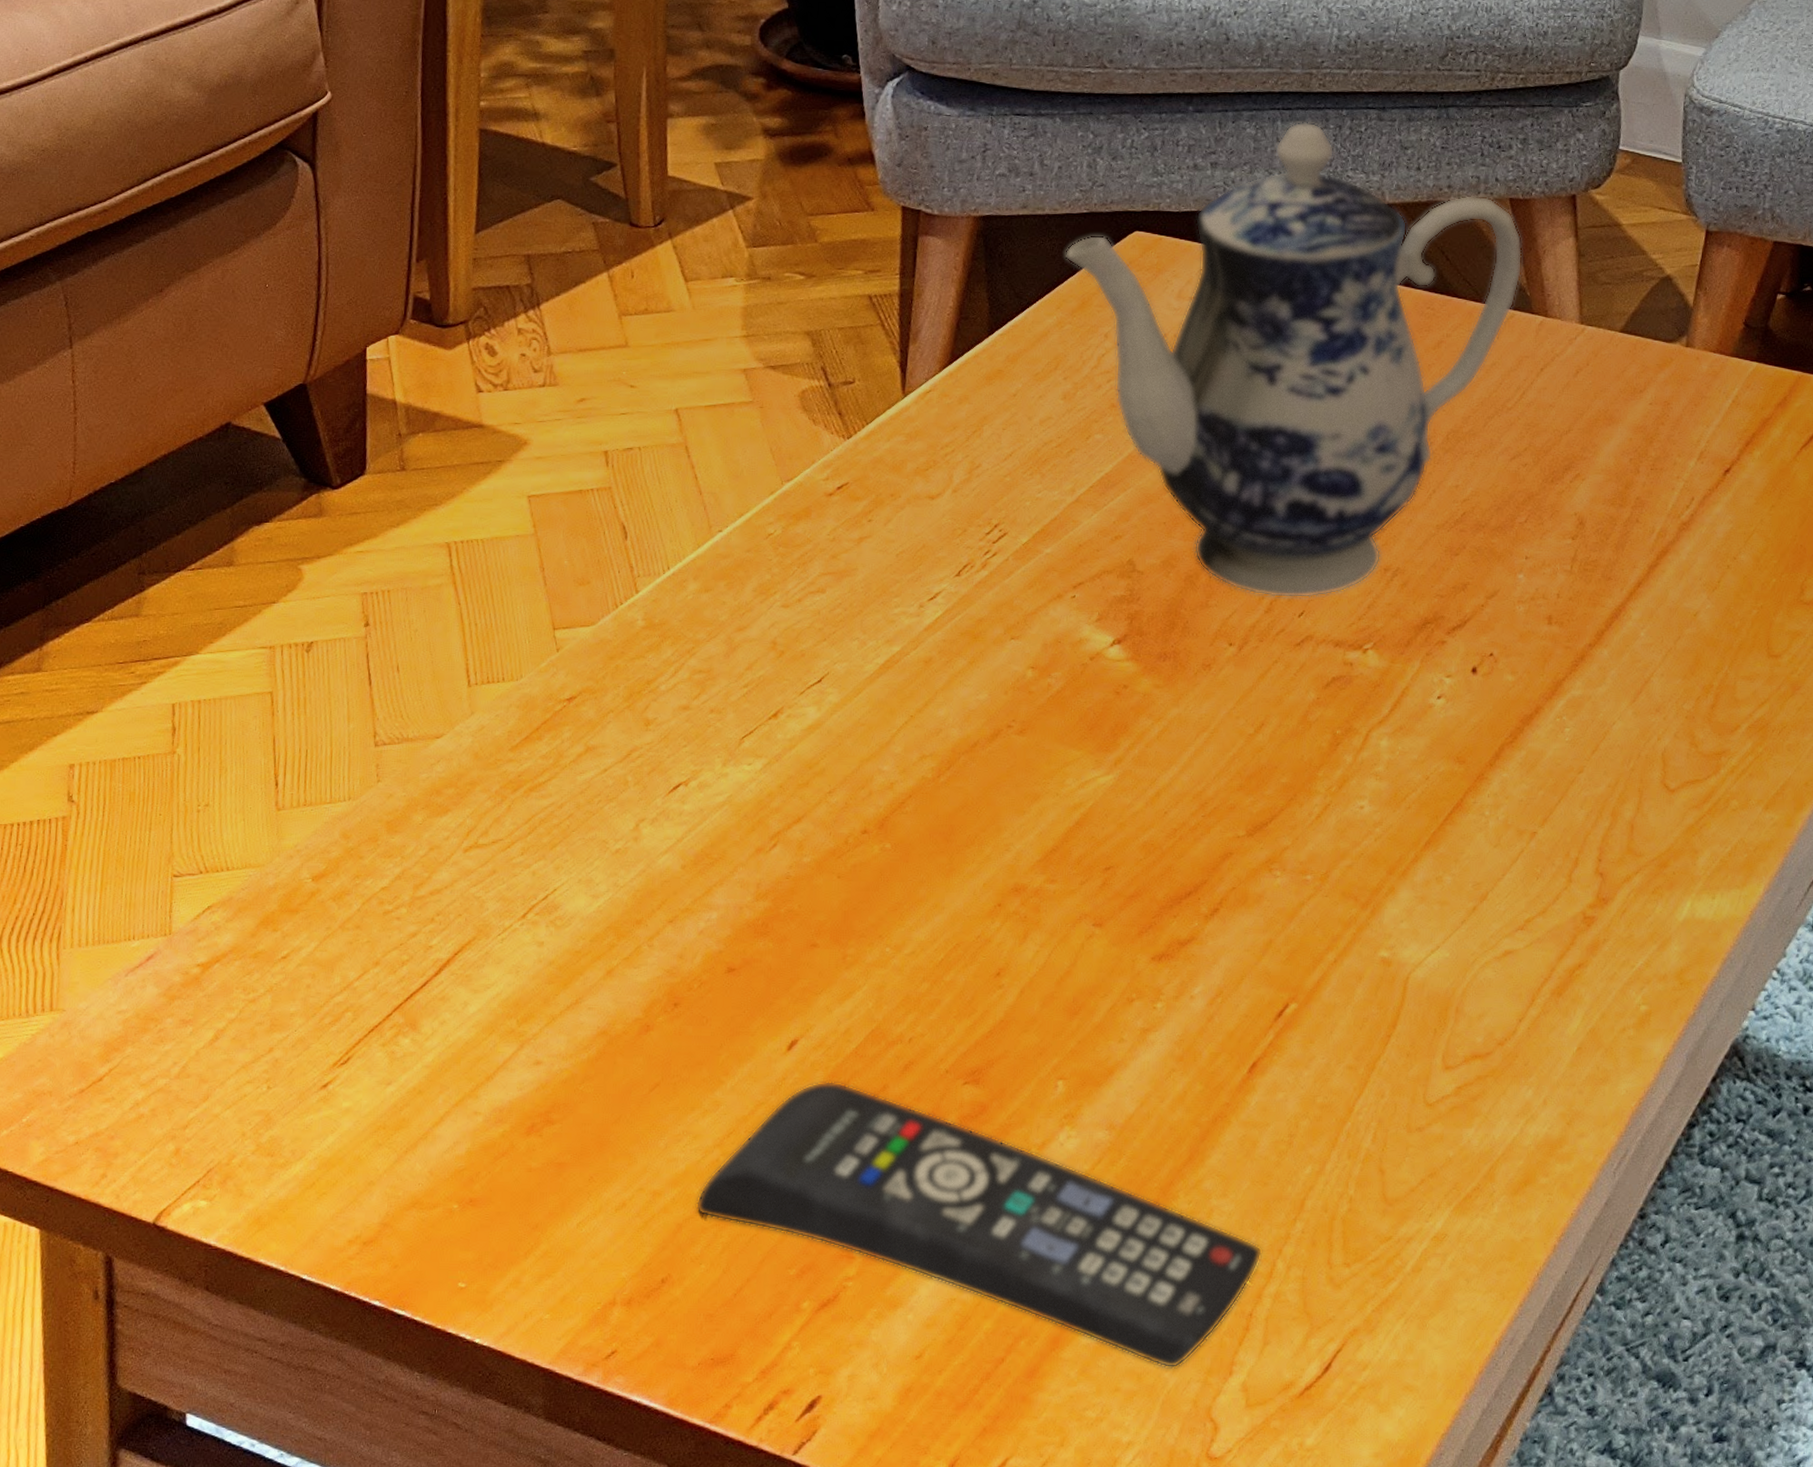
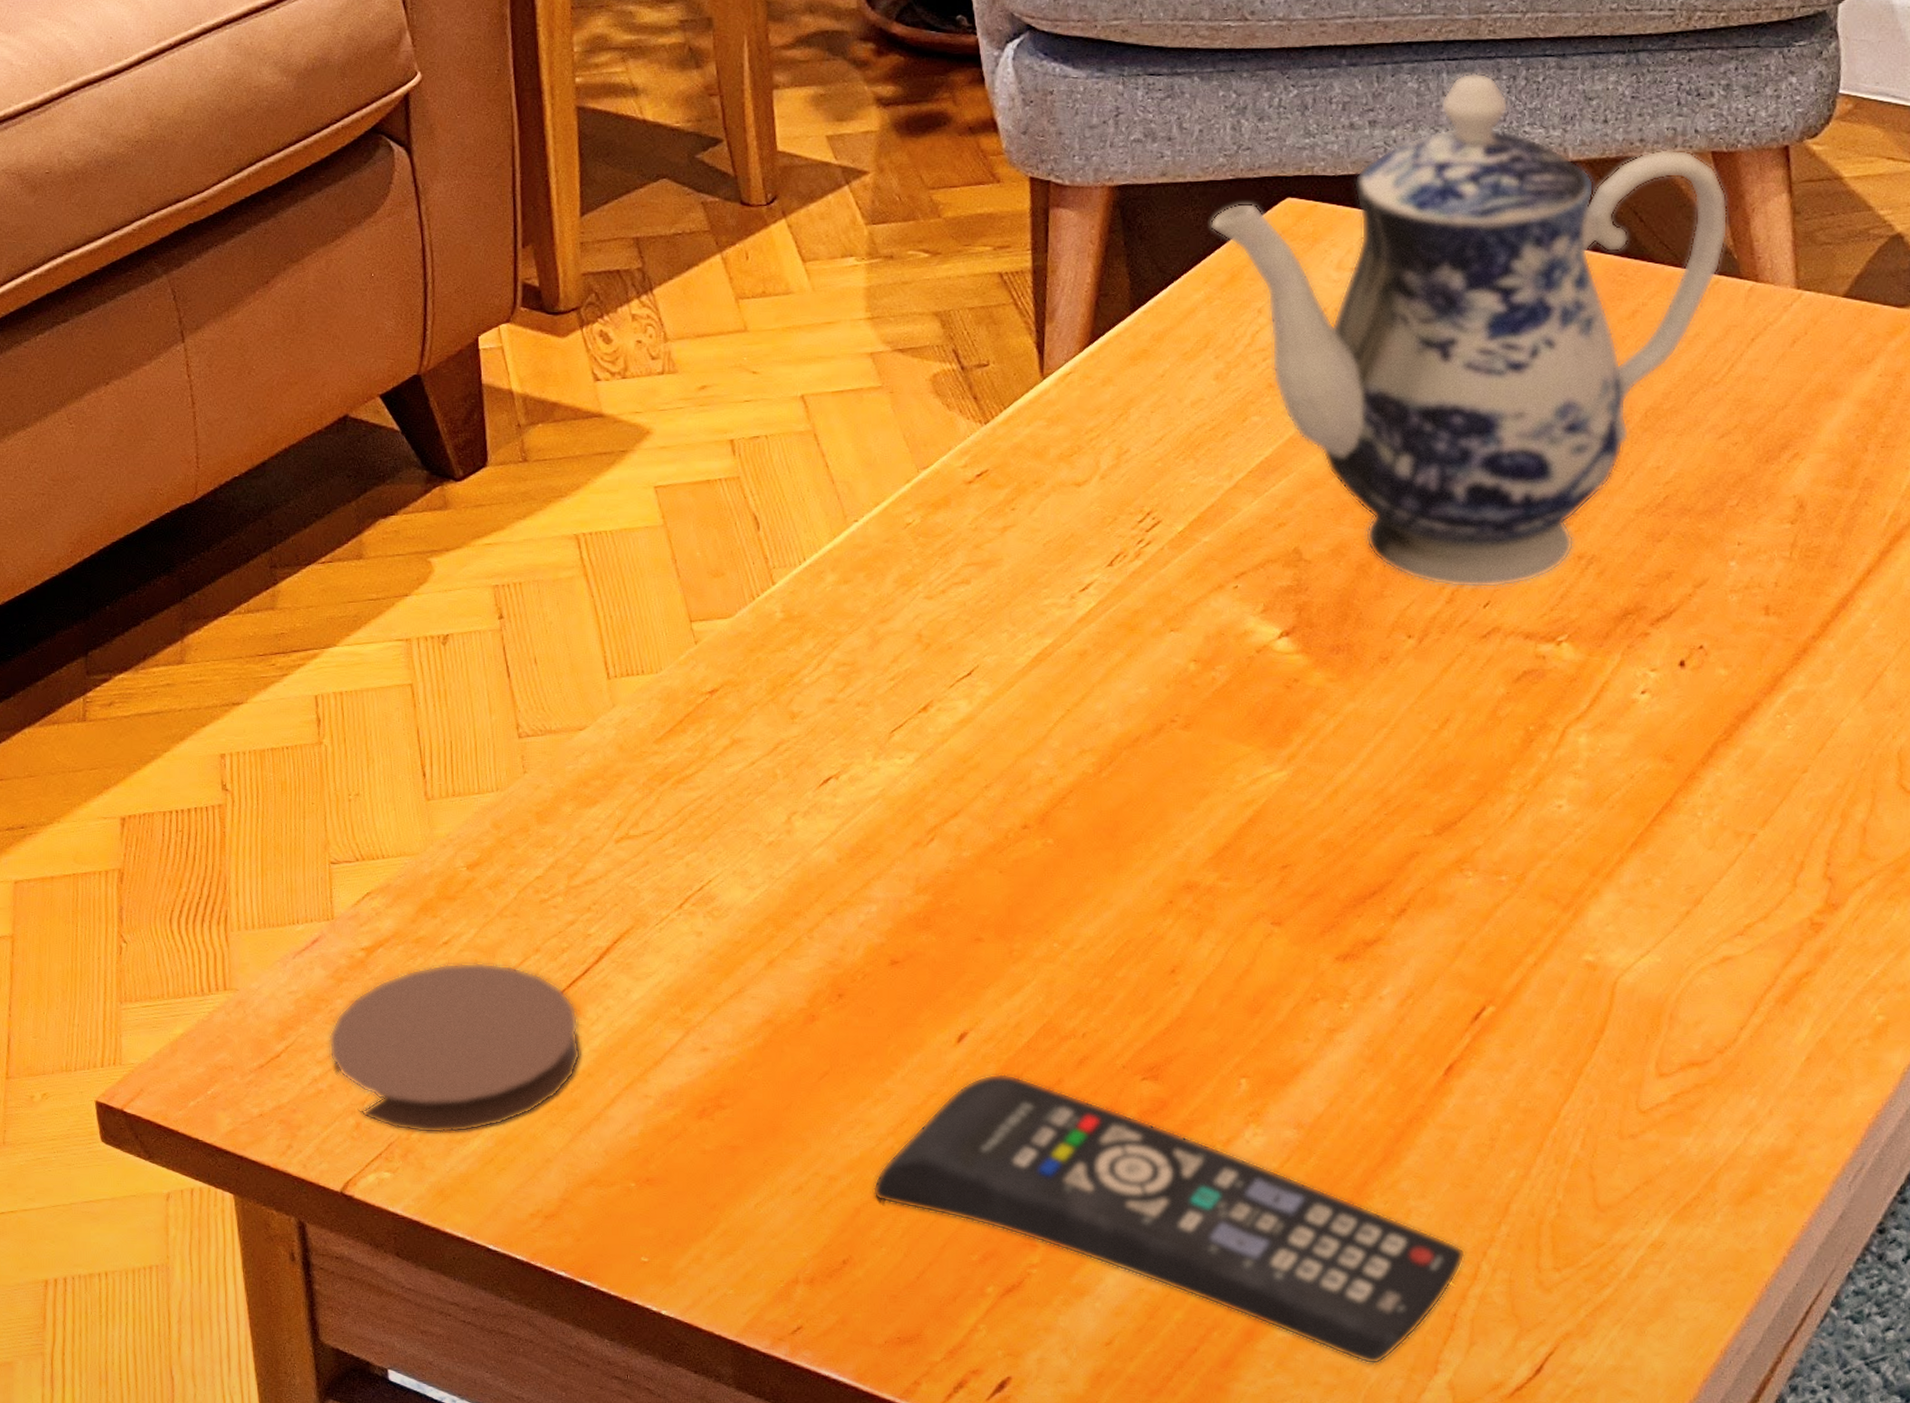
coaster: none [154,976,413,1158] -> present [329,962,581,1134]

